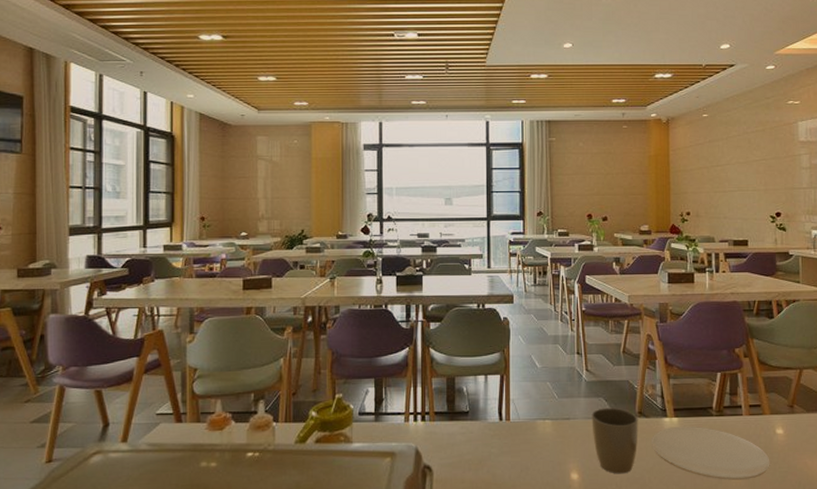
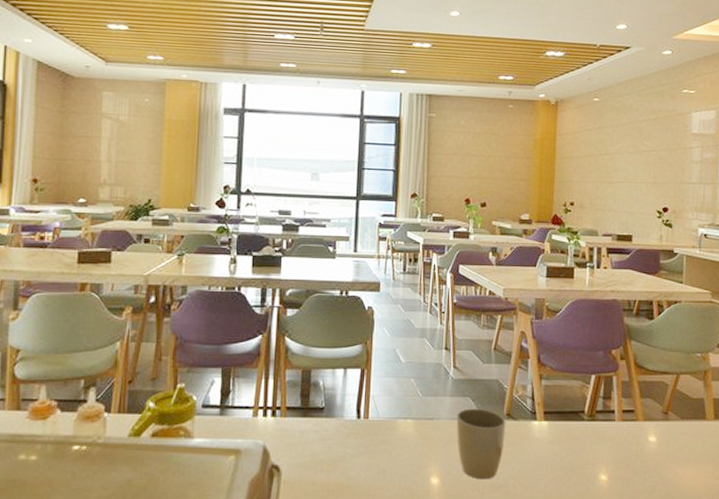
plate: present [650,426,770,480] -> none [517,430,641,489]

